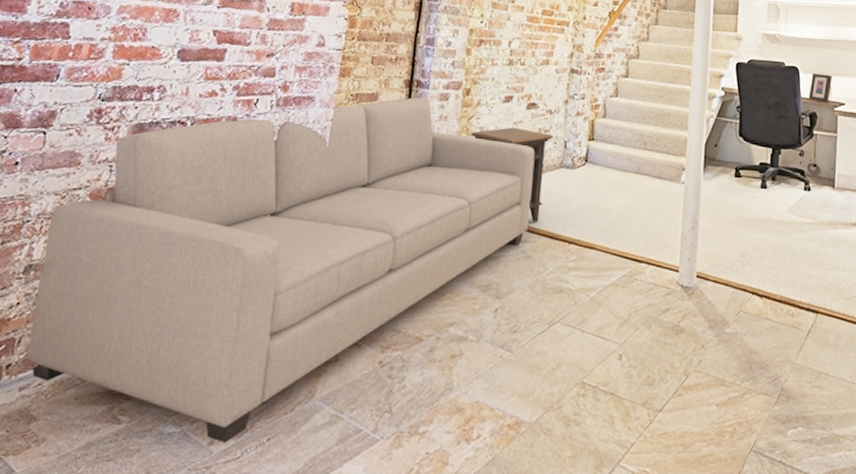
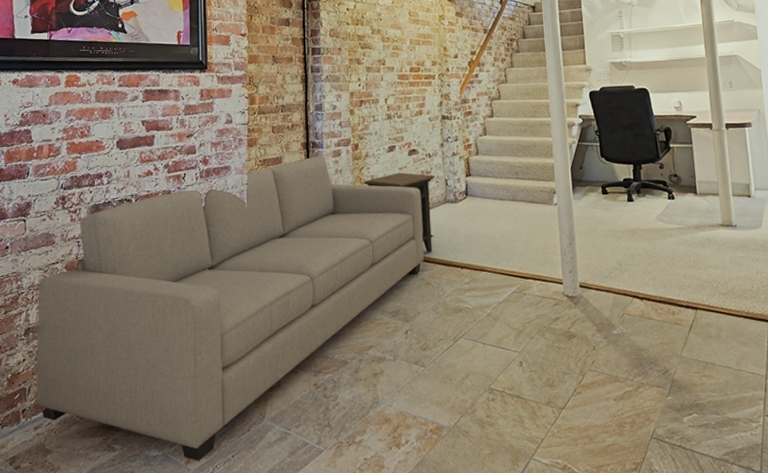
picture frame: present [808,73,832,102] -> none [660,91,681,117]

